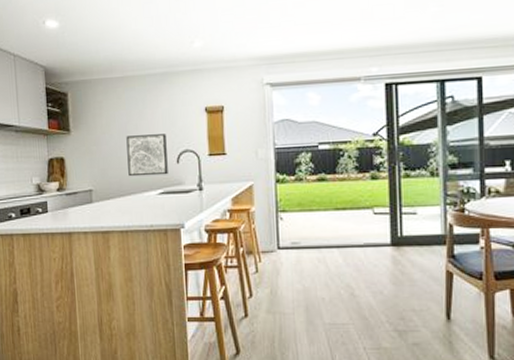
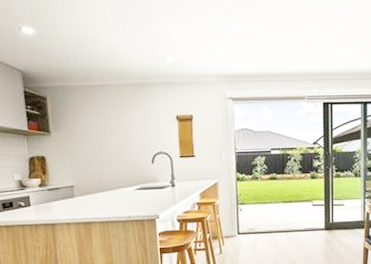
wall art: present [126,134,168,177] -> none [105,137,144,175]

